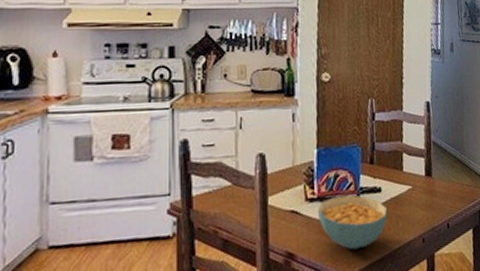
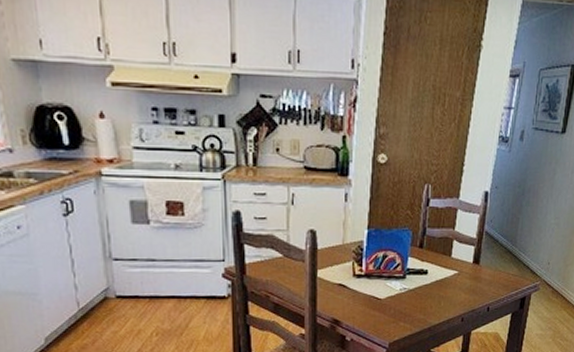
cereal bowl: present [317,195,388,250] -> none [363,274,432,322]

